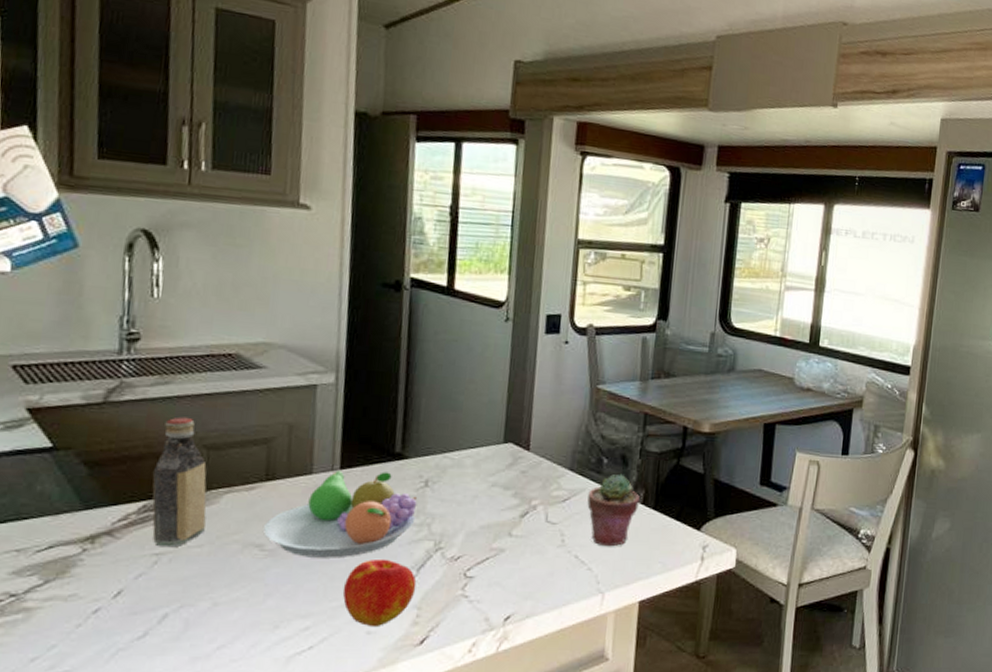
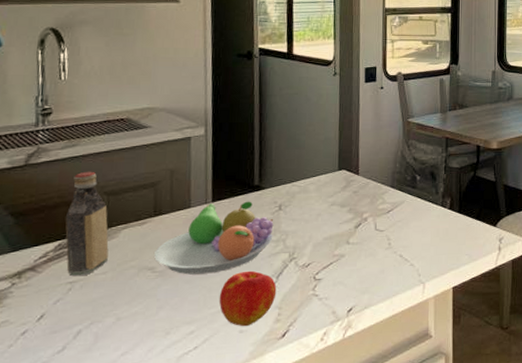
potted succulent: present [587,473,640,547] -> none [407,187,447,246]

